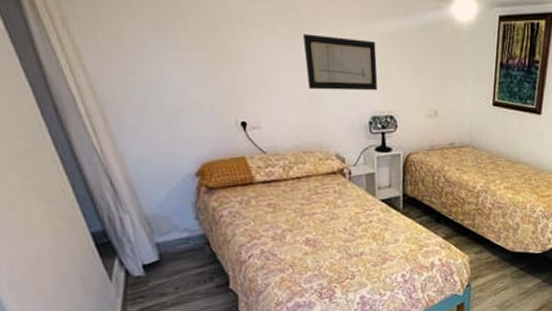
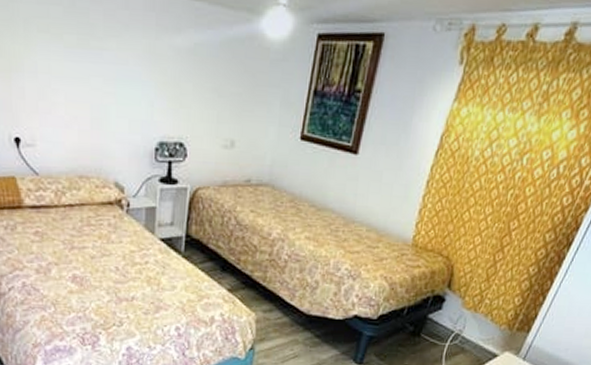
wall art: present [302,34,378,91] -> none [90,43,171,113]

